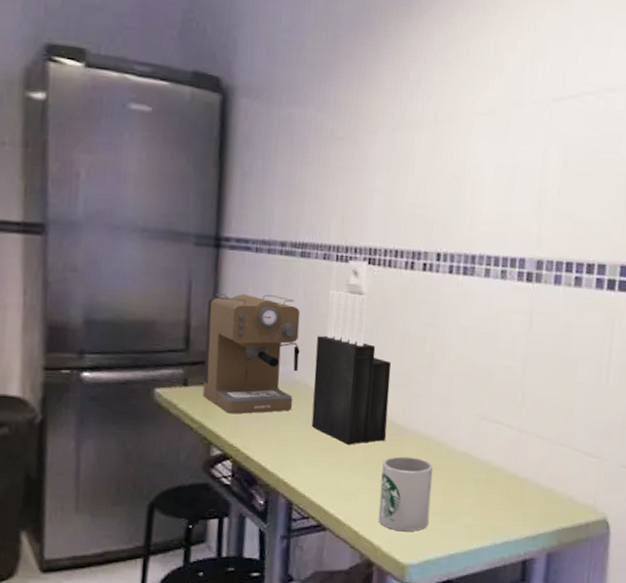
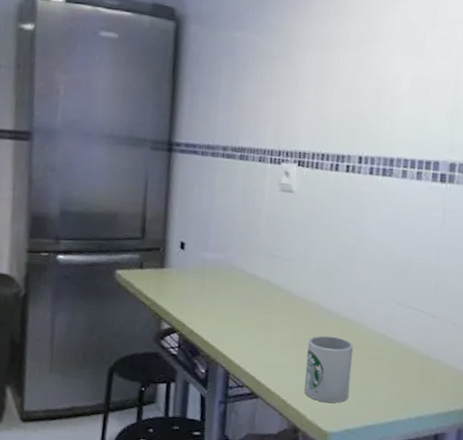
coffee maker: present [203,293,301,414] -> none [155,190,239,294]
knife block: present [311,290,392,445] -> none [247,188,318,324]

